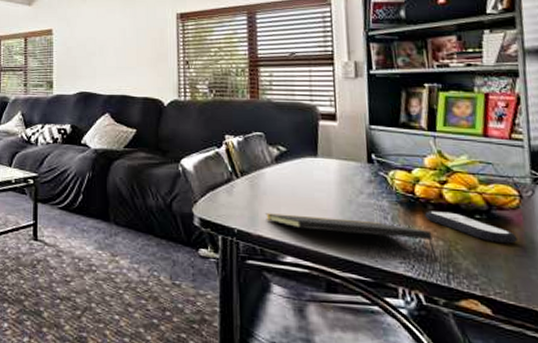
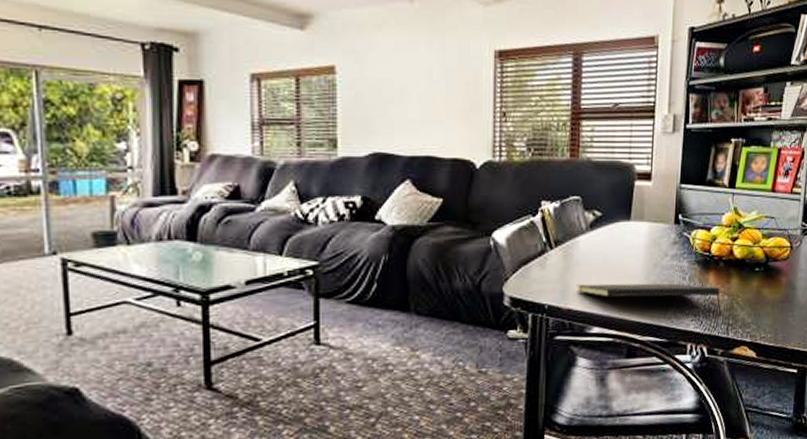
remote control: present [424,211,517,244] -> none [716,267,783,293]

